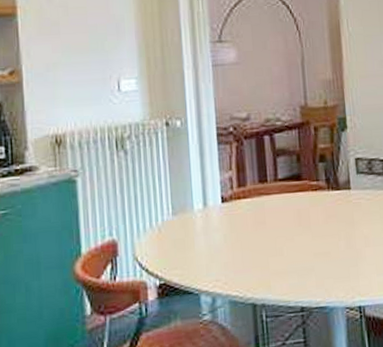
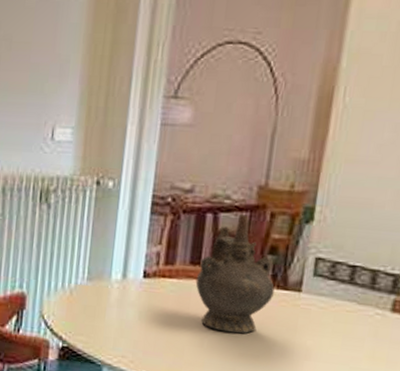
ceremonial vessel: none [266,132,331,238] -> present [195,214,275,334]

